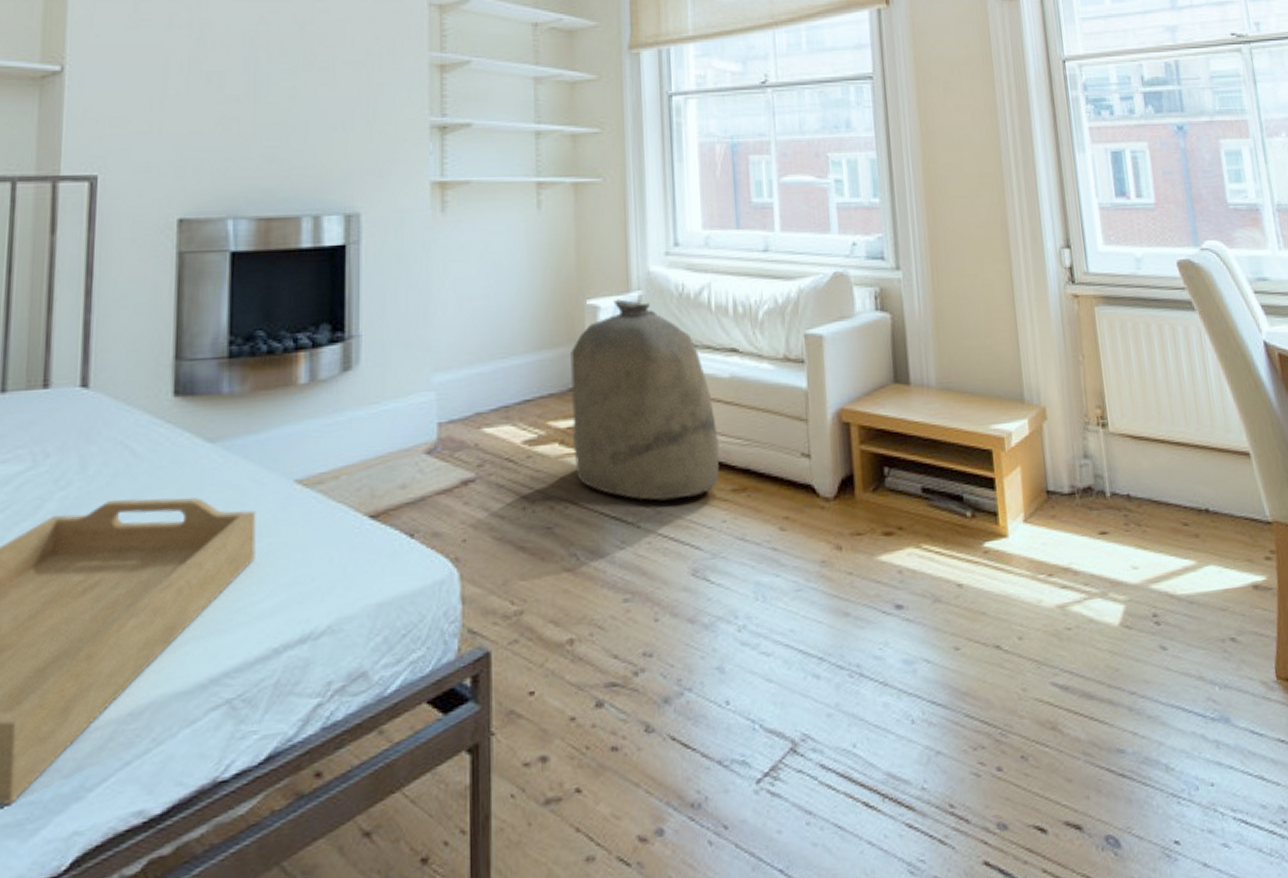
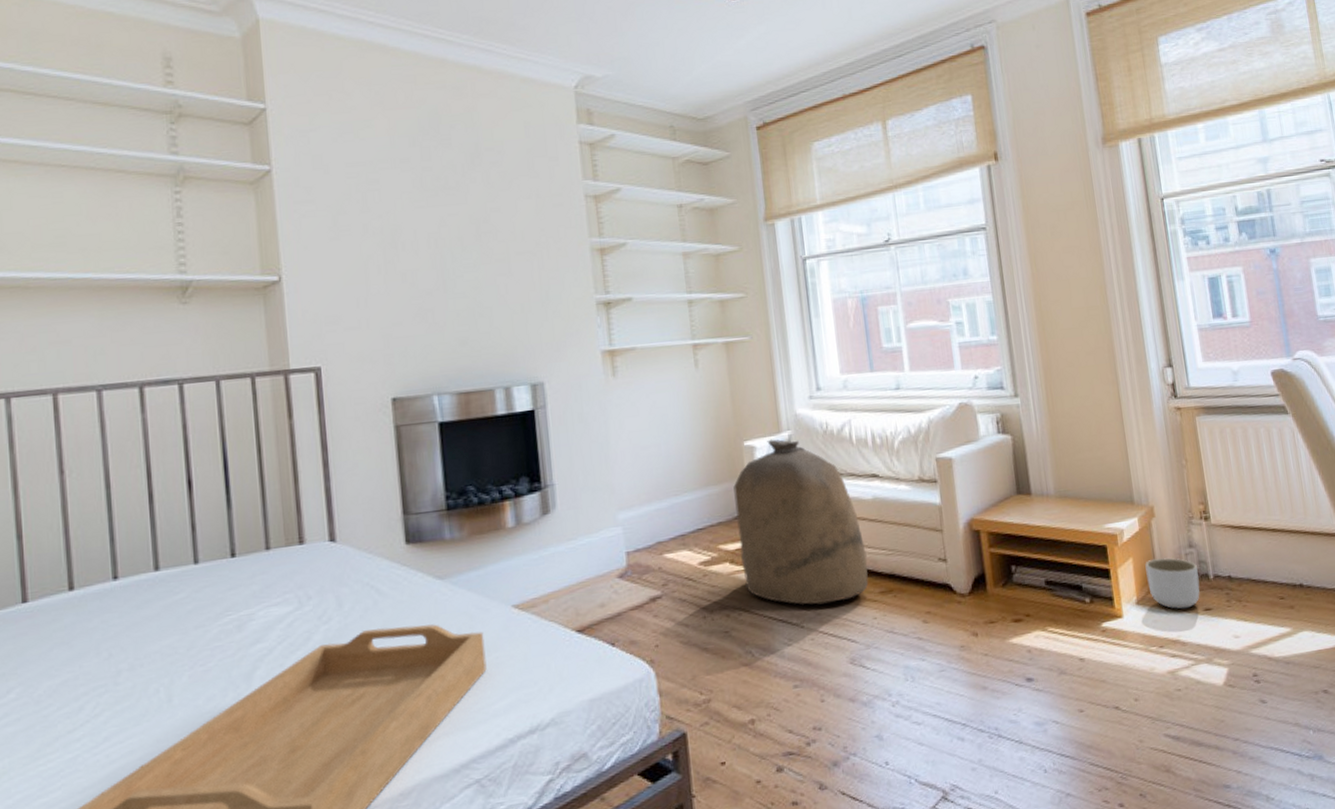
planter: none [1034,468,1095,531] -> present [1145,557,1200,609]

